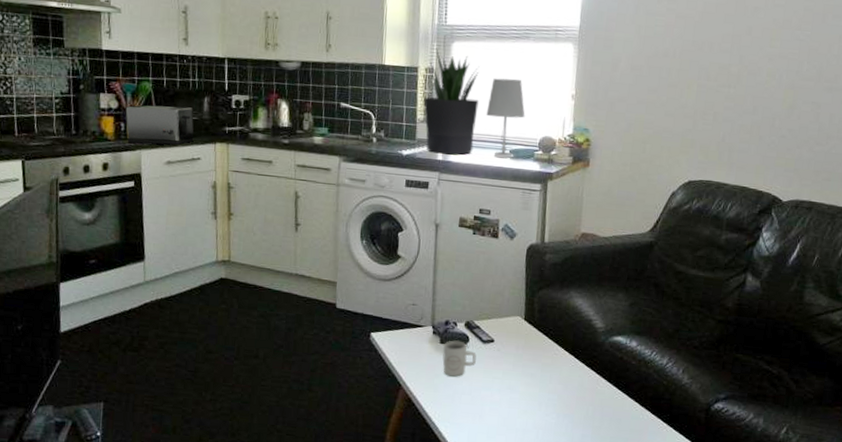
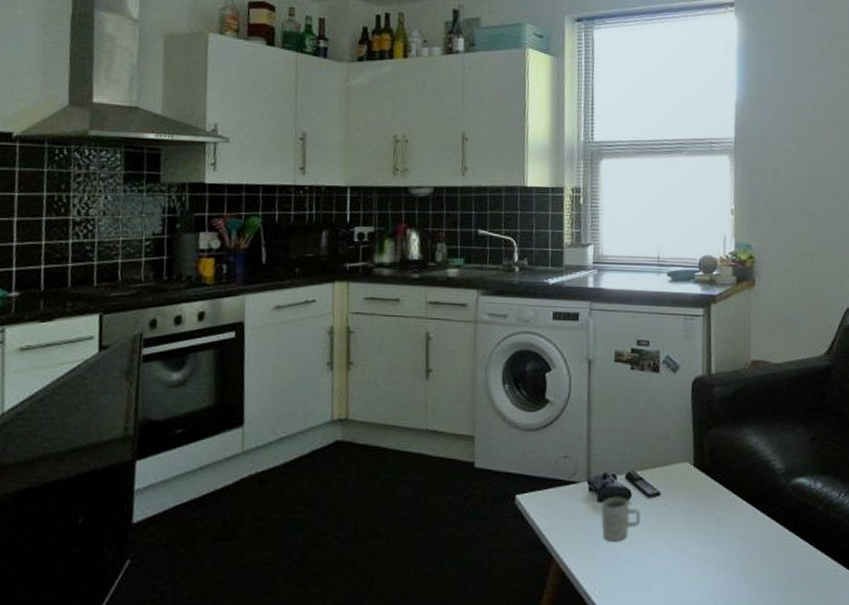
toaster: present [125,105,194,146] -> none [228,242,310,288]
planter: present [423,48,480,156] -> none [571,167,631,282]
table lamp: present [486,78,525,159] -> none [640,195,682,282]

